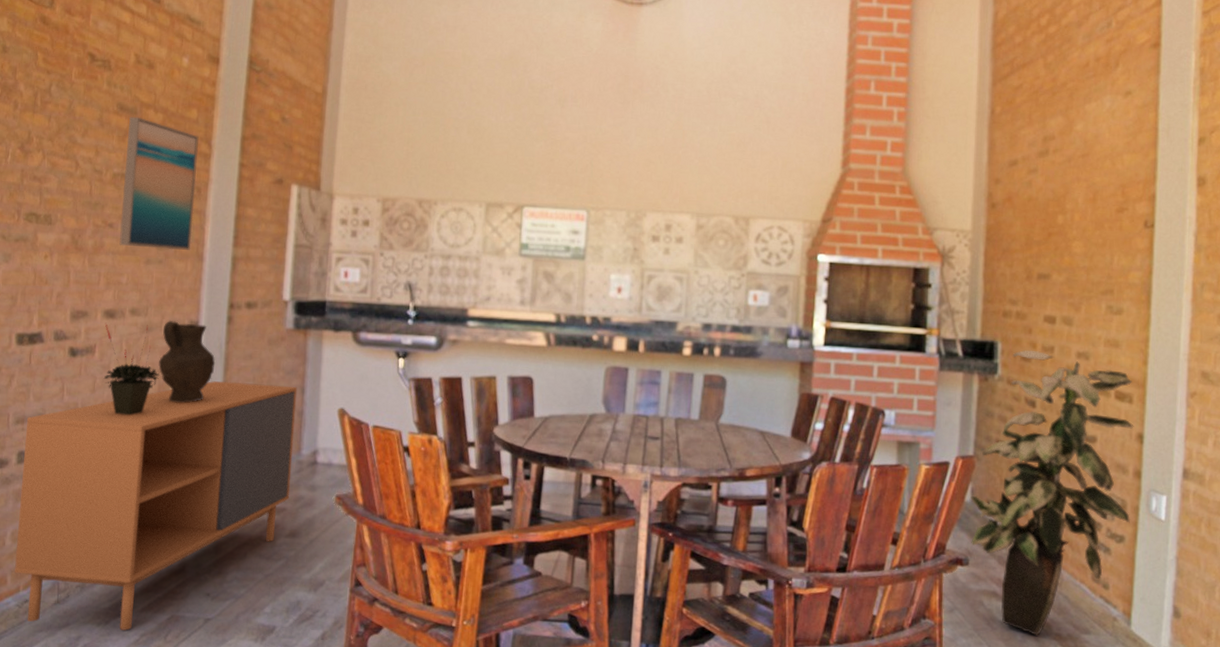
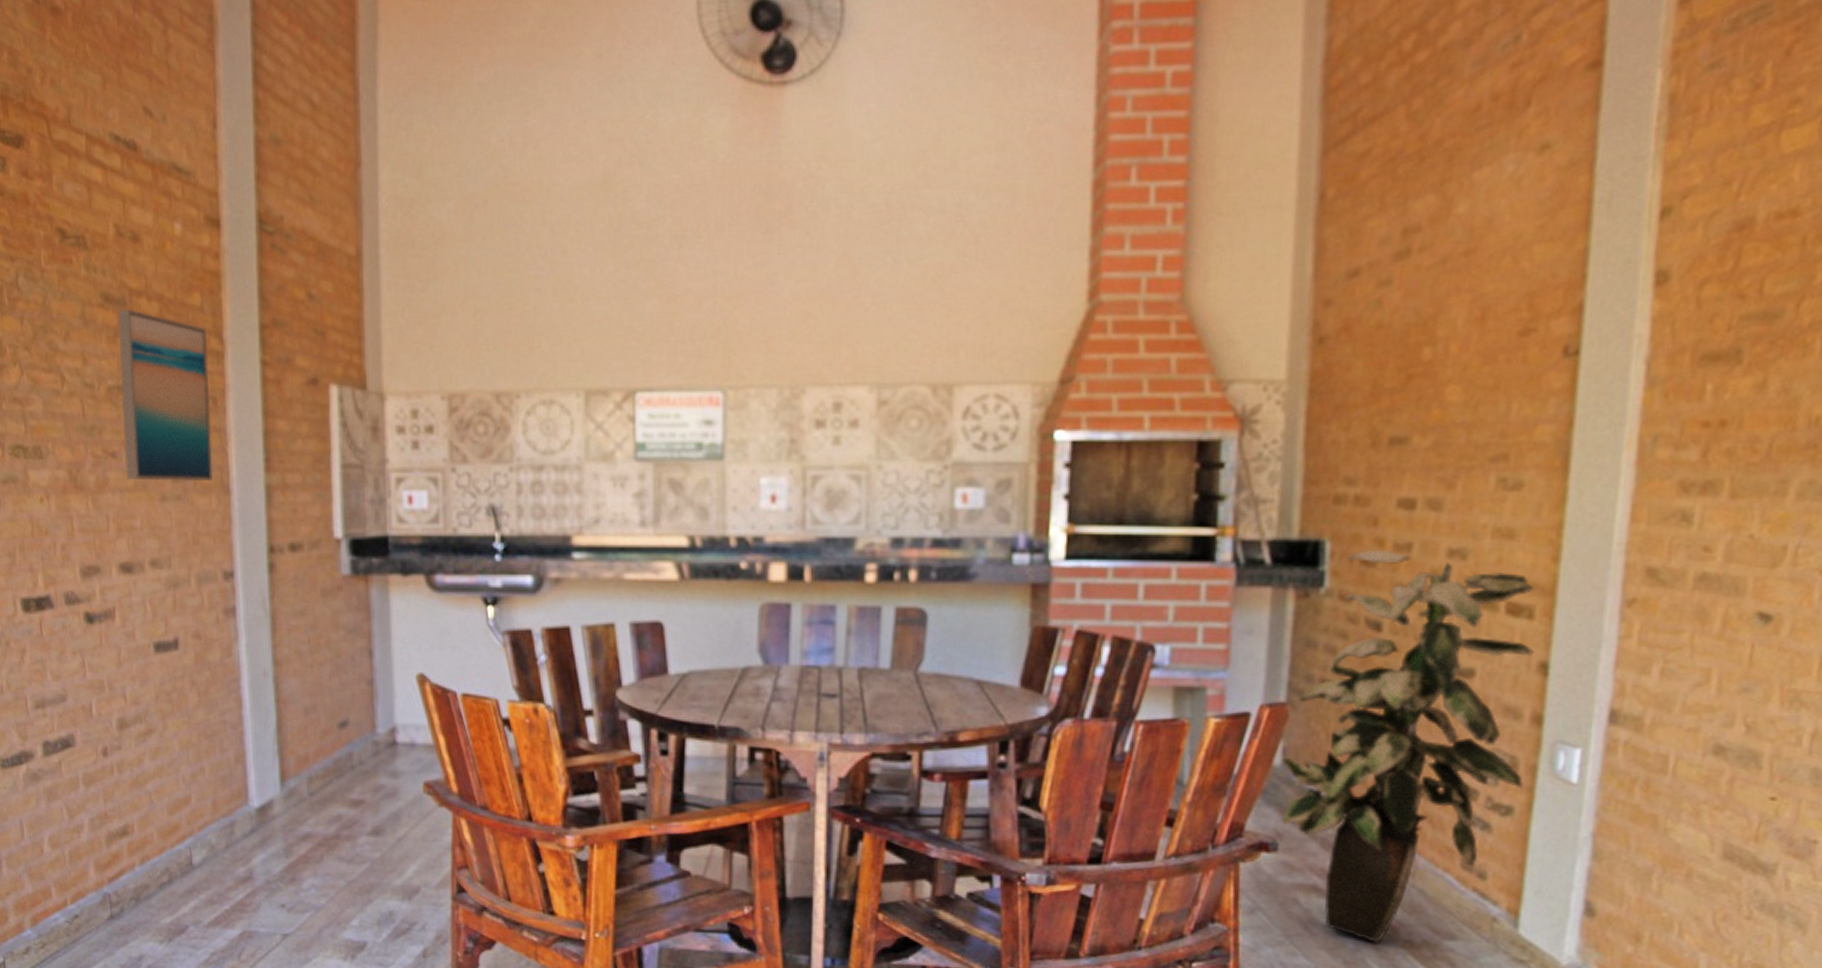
storage cabinet: present [15,381,298,631] -> none [48,645,368,949]
potted plant: present [103,322,160,416] -> none [123,579,195,693]
decorative vase: present [158,321,216,403] -> none [191,573,260,676]

